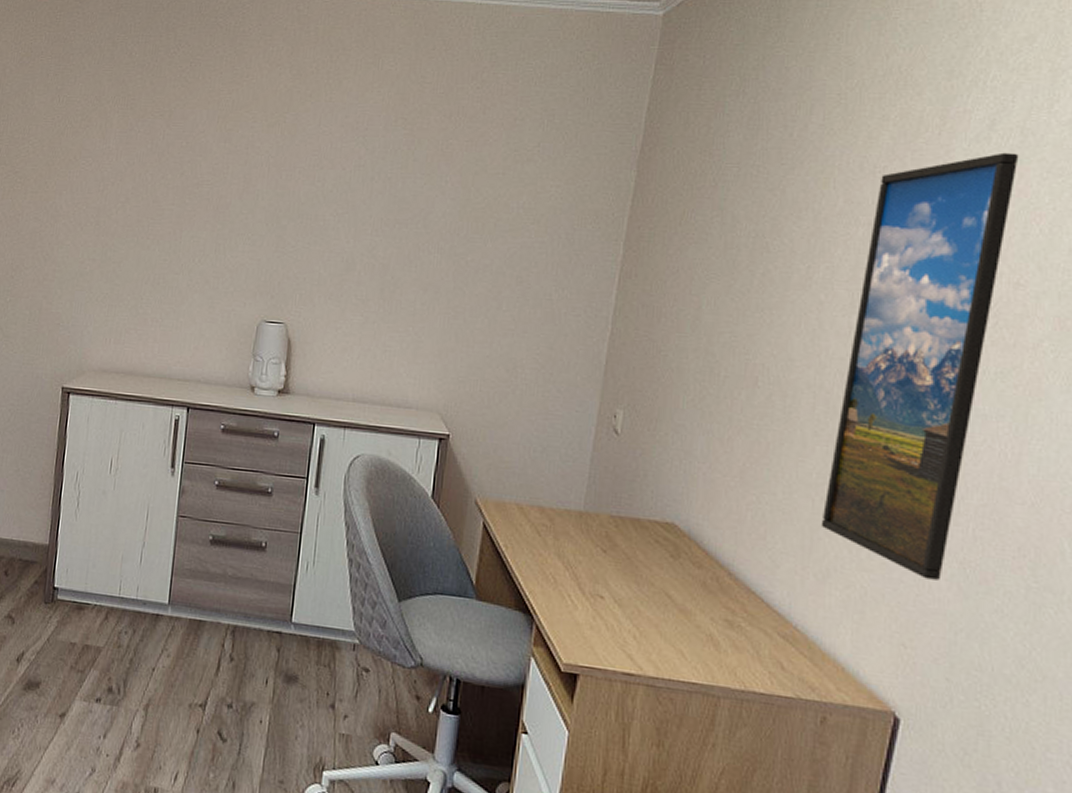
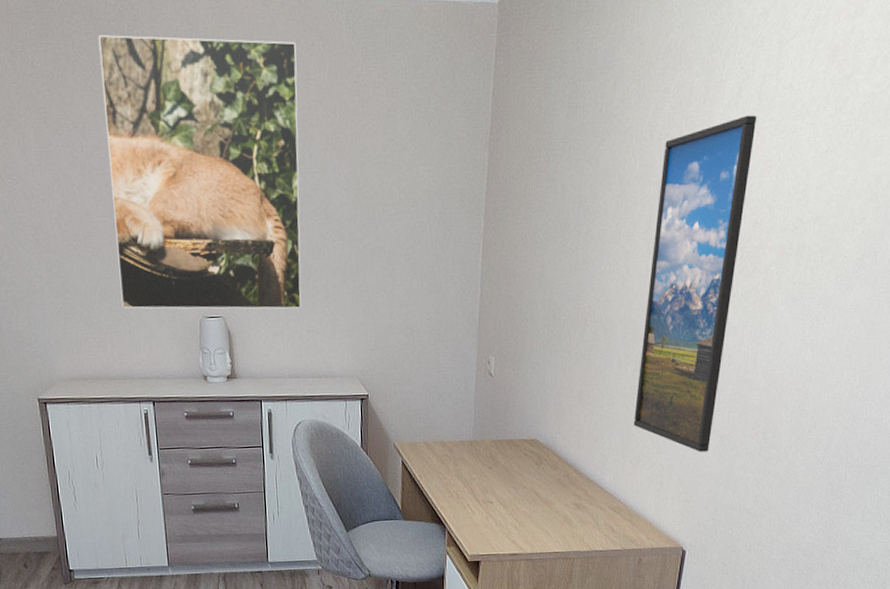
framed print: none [173,30,416,325] -> present [98,35,302,309]

